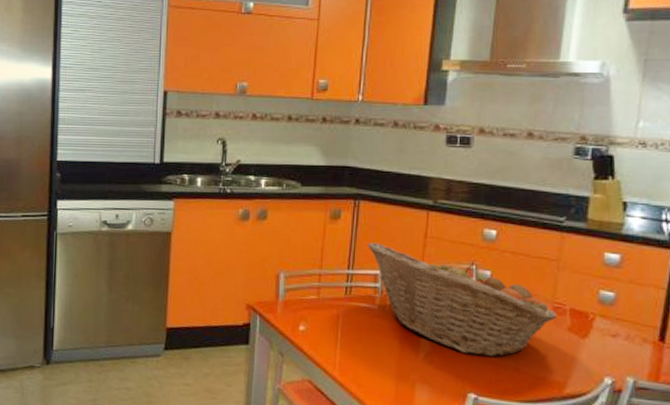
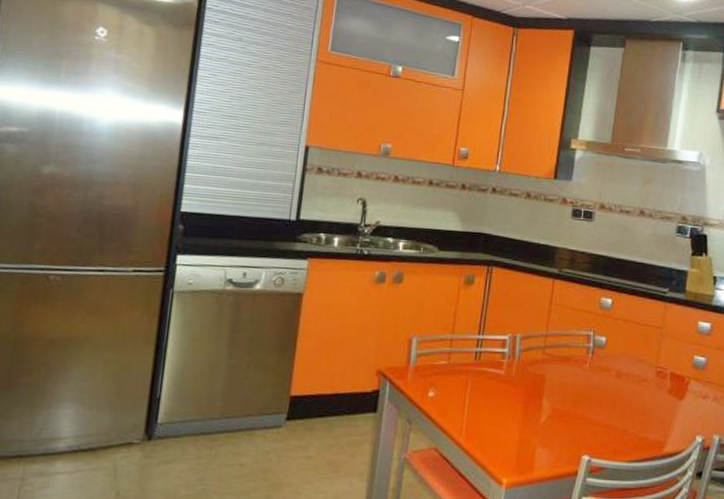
fruit basket: present [368,243,558,358] -> none [498,309,661,420]

